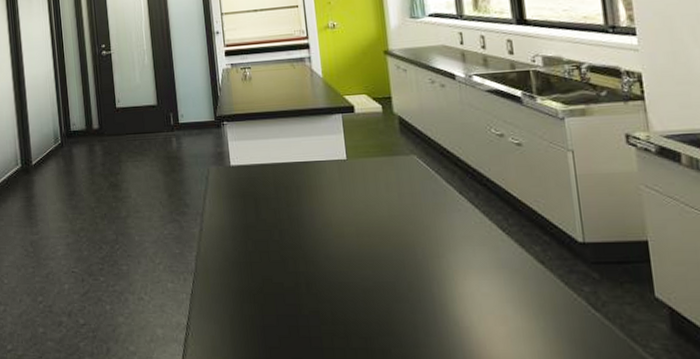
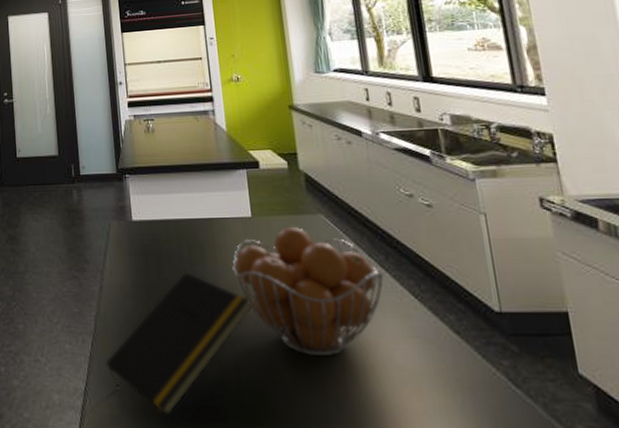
notepad: none [206,213,347,347] -> present [105,272,253,417]
fruit basket: none [328,167,474,288] -> present [233,226,384,357]

